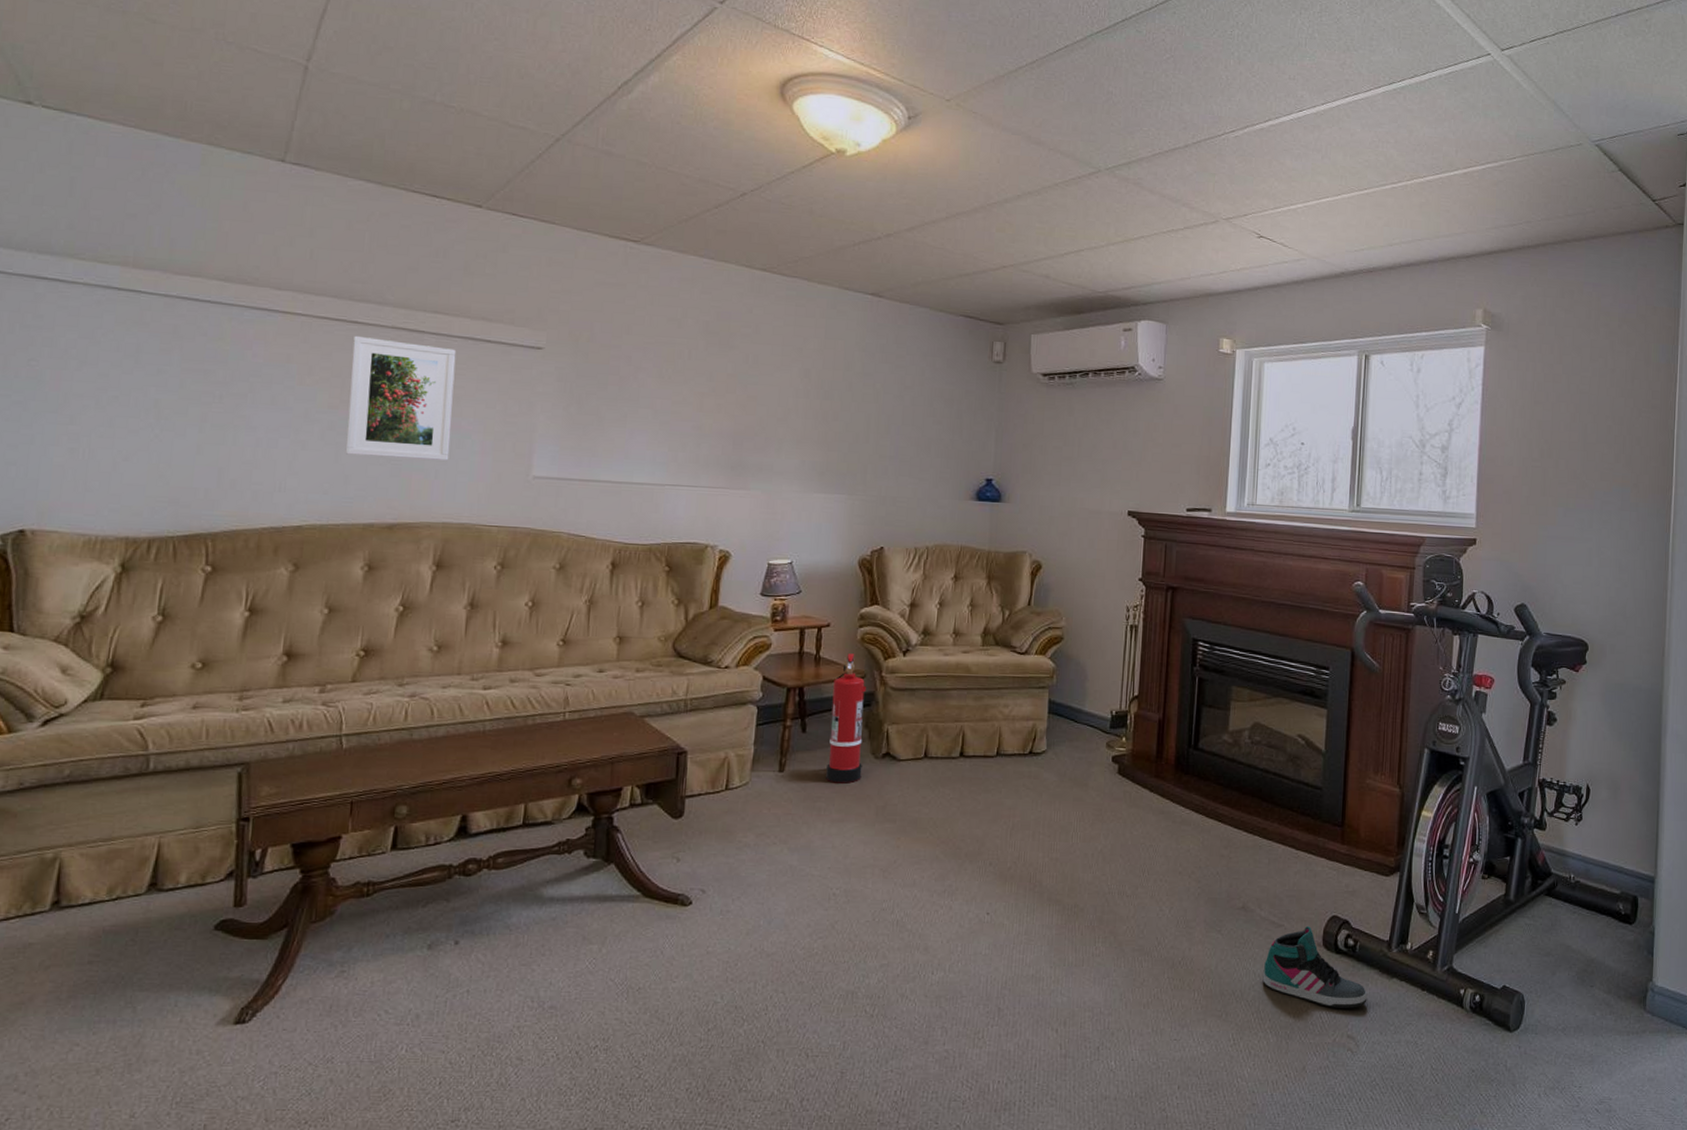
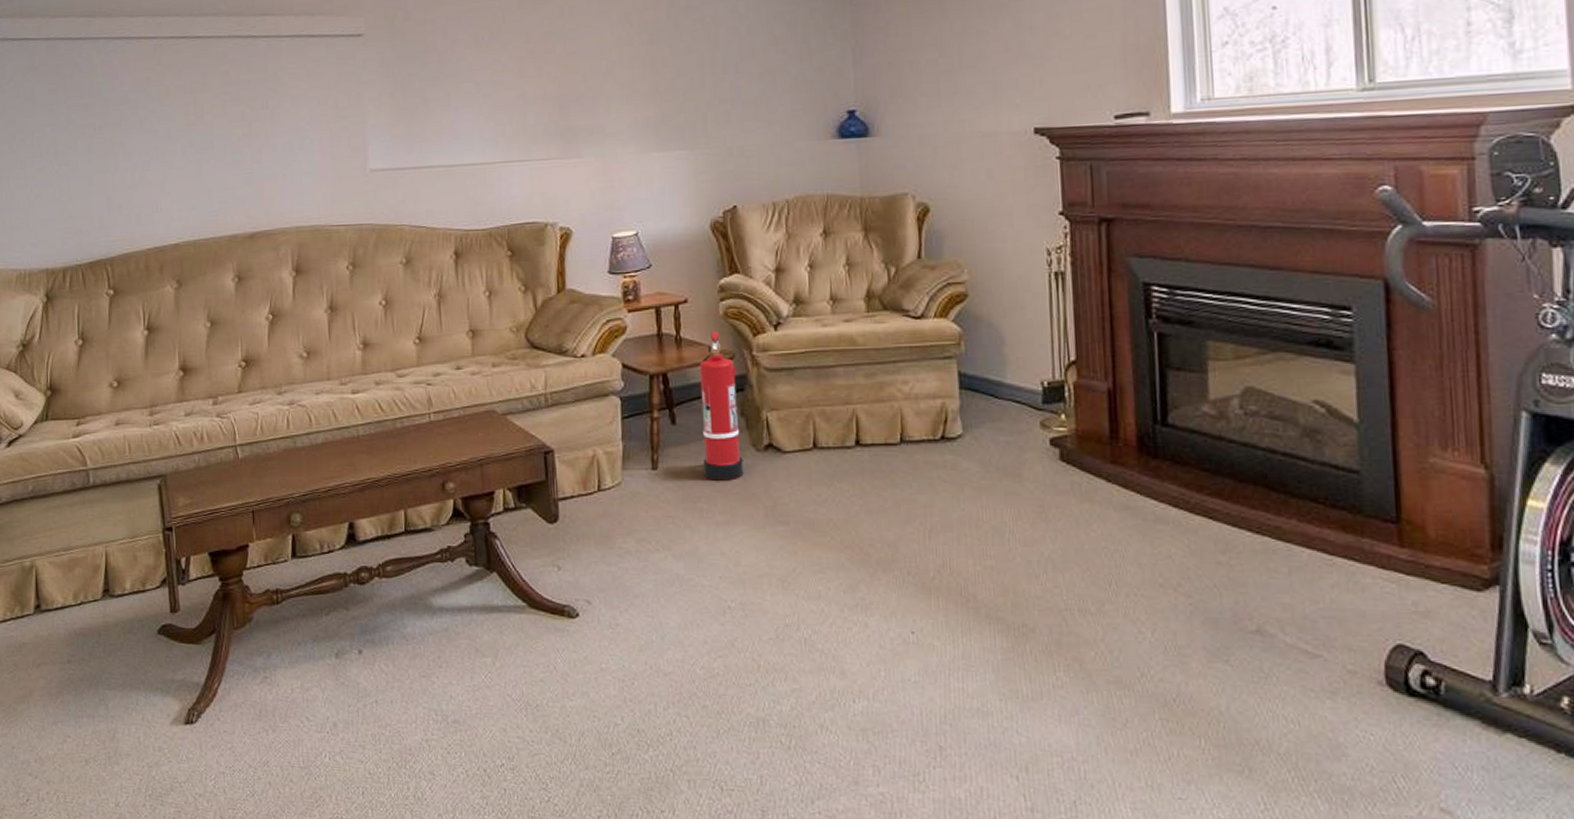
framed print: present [345,335,457,461] -> none [198,49,293,169]
sneaker: present [1262,926,1368,1008] -> none [1298,658,1467,772]

